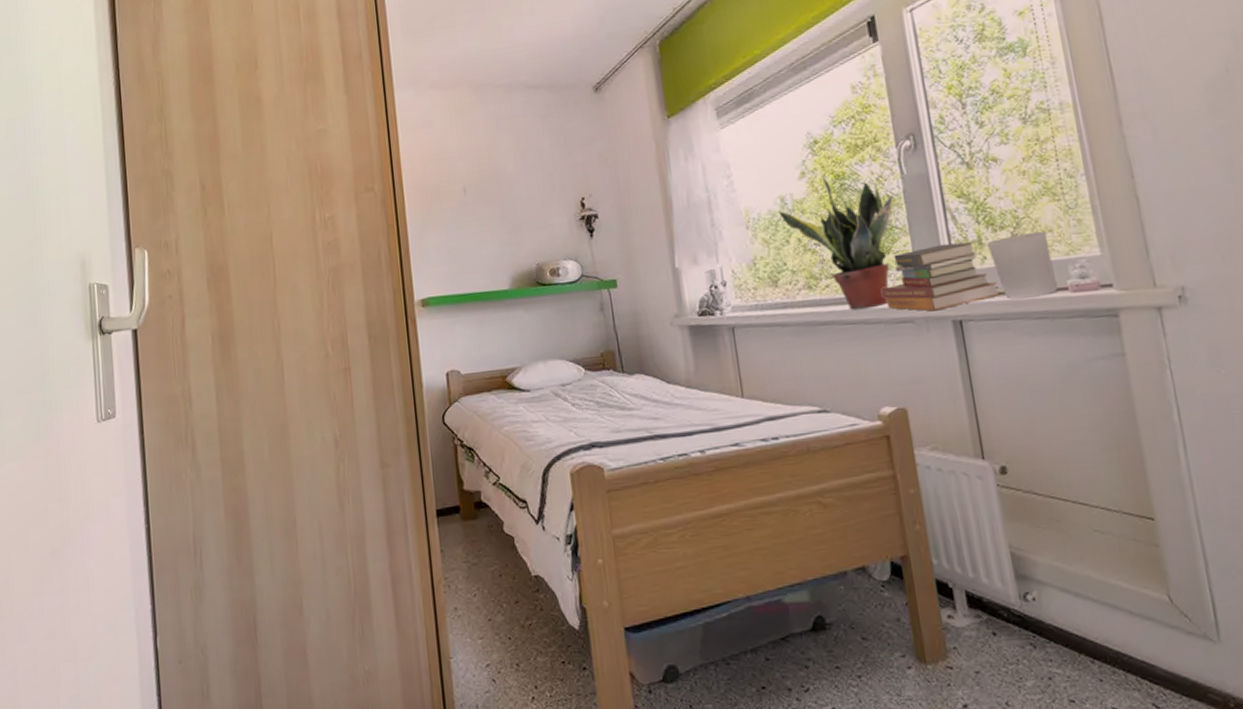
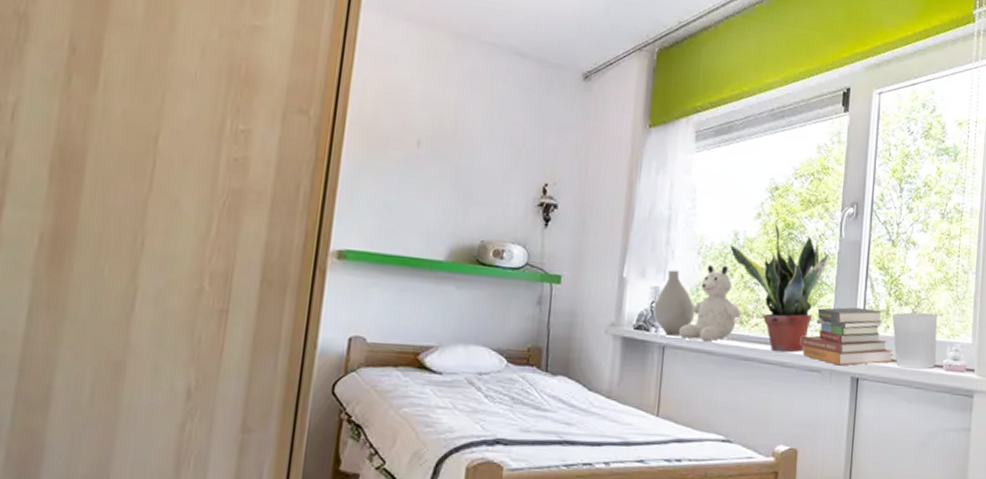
vase: none [713,249,758,316] -> present [653,270,695,337]
stuffed animal: none [745,232,808,316] -> present [679,264,742,342]

